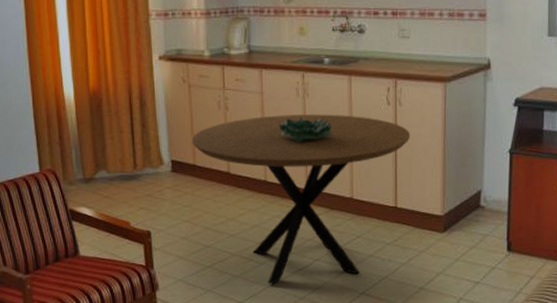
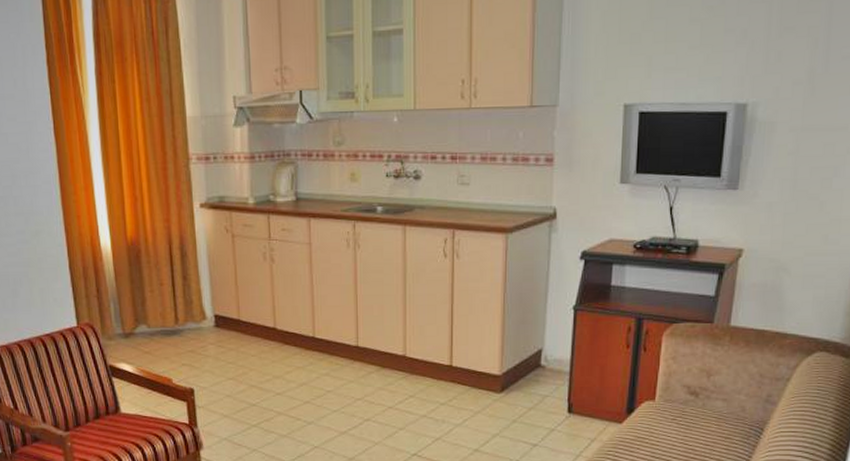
dining table: present [191,114,410,285] -> none [235,267,467,445]
decorative bowl: present [278,117,334,143] -> none [327,270,386,297]

